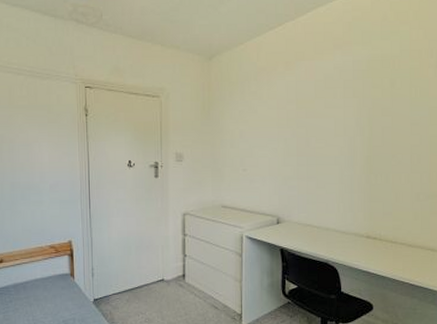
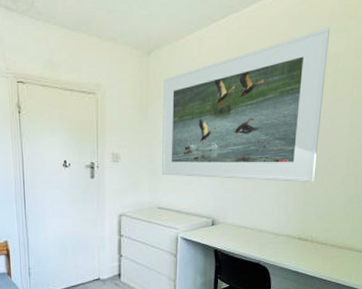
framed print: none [224,32,384,180] -> present [161,27,331,183]

